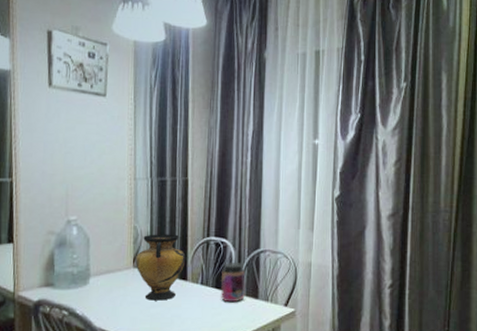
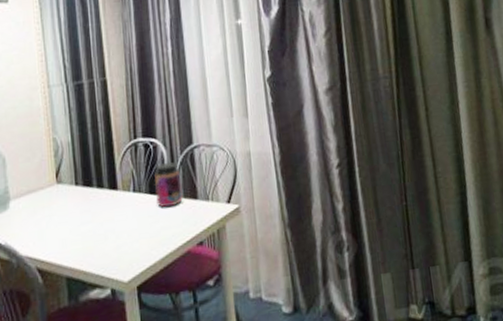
vase: present [135,234,186,301] -> none [58,140,114,218]

